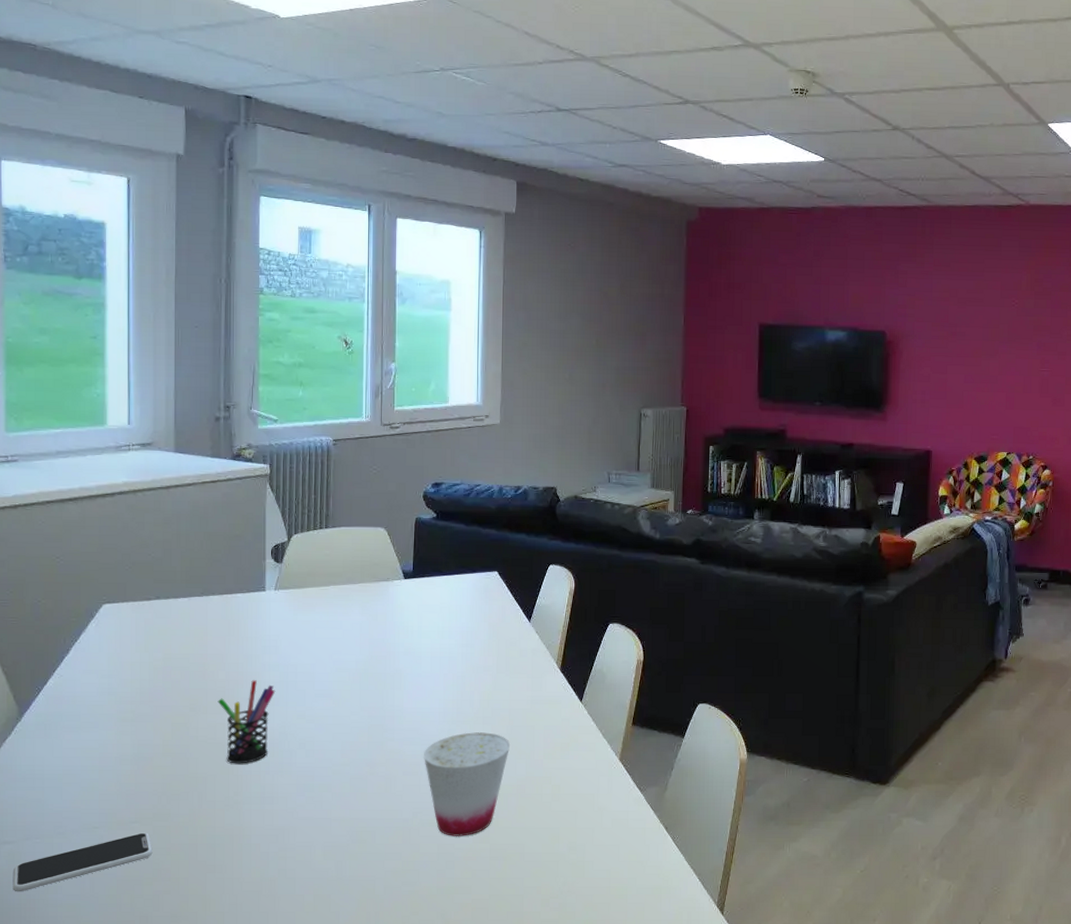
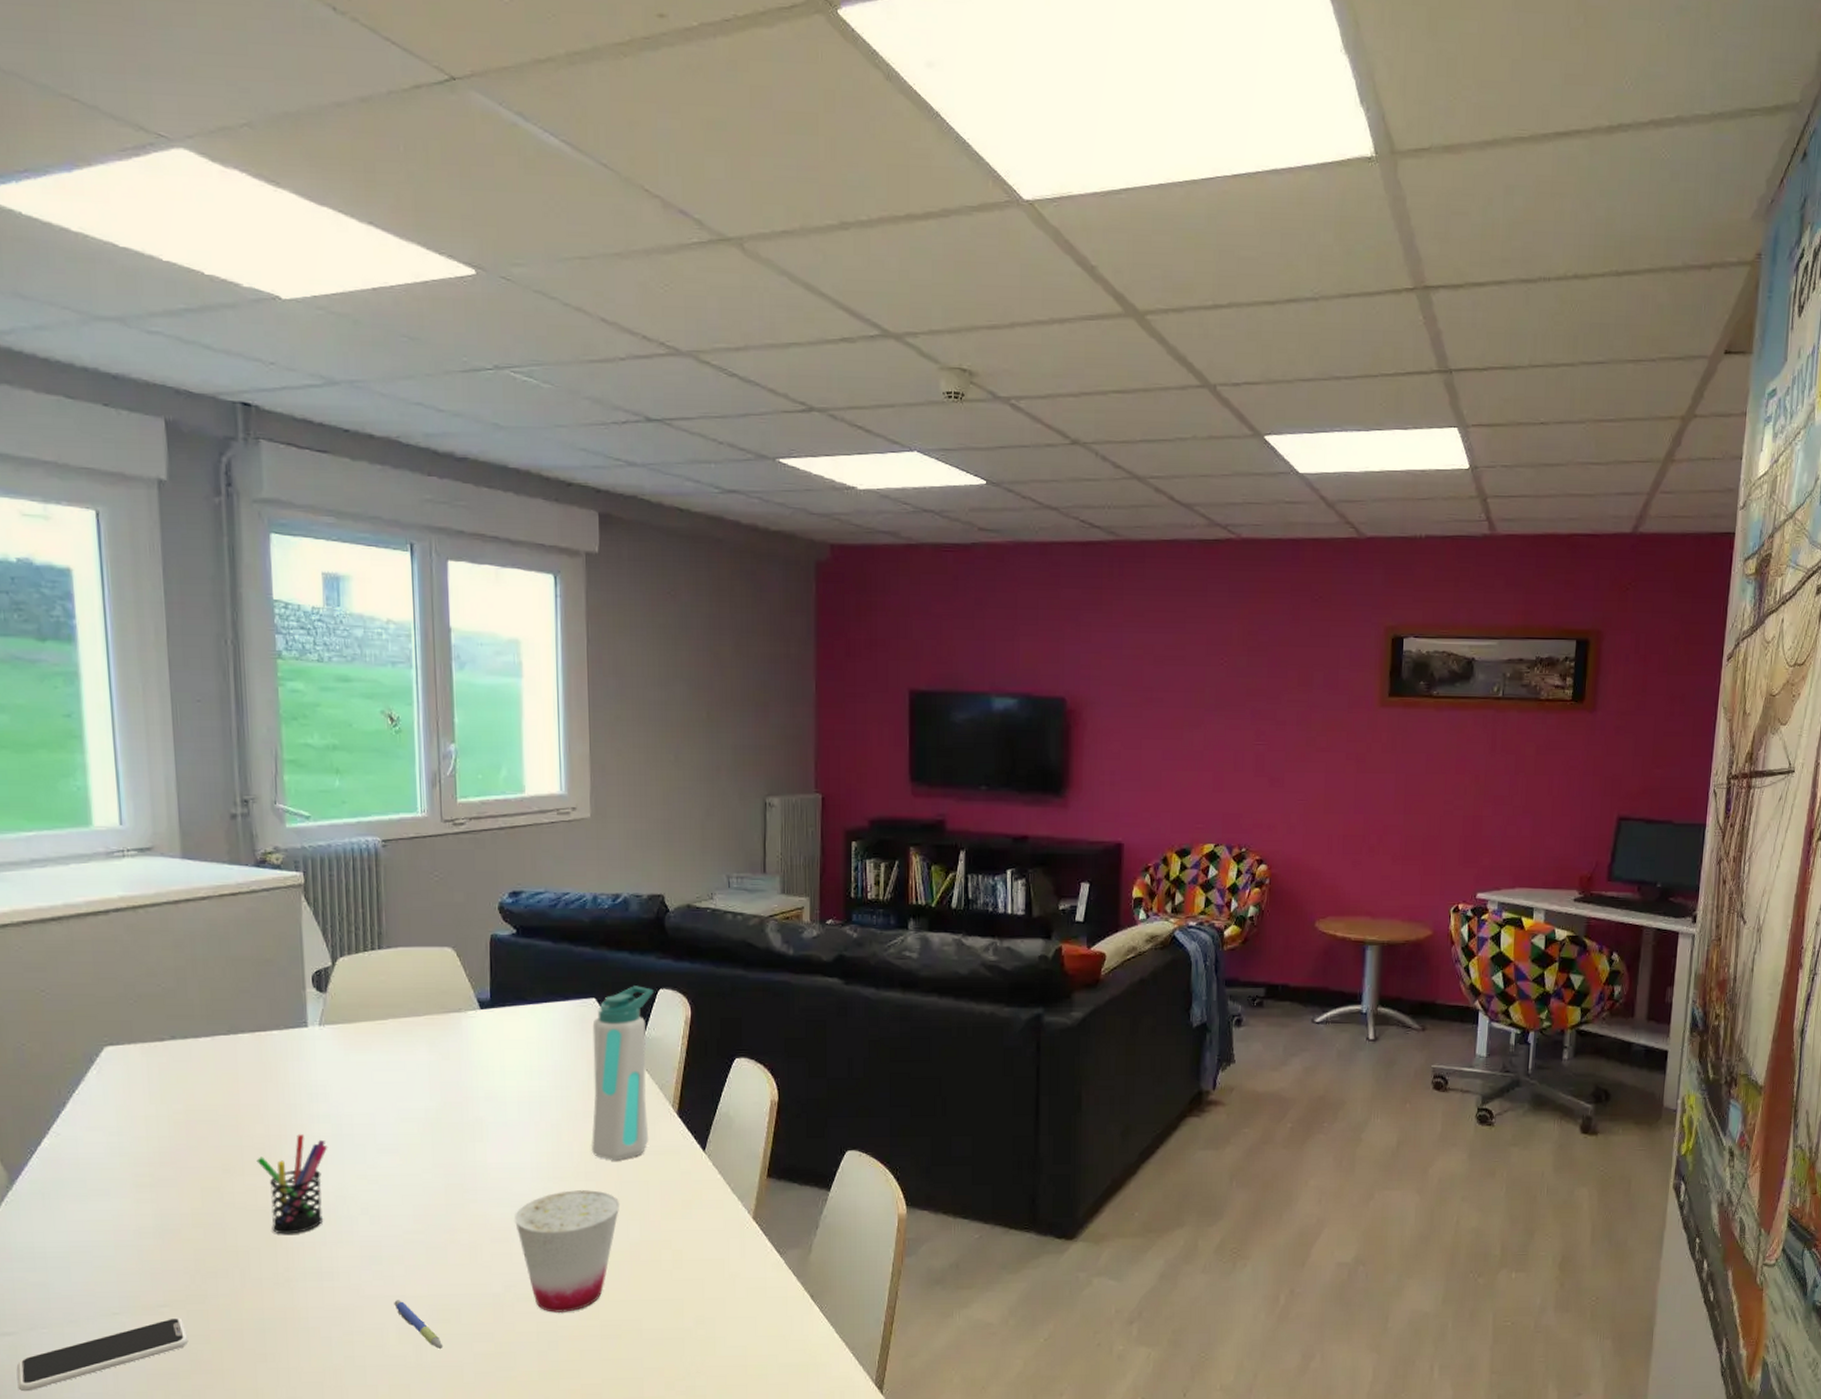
pen: none [322,822,360,866] -> present [394,1300,443,1350]
water bottle: none [489,562,545,708] -> present [592,986,654,1161]

